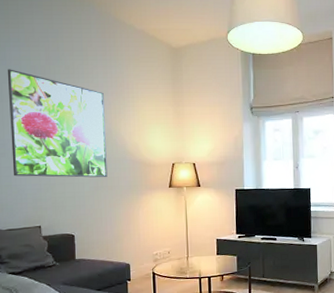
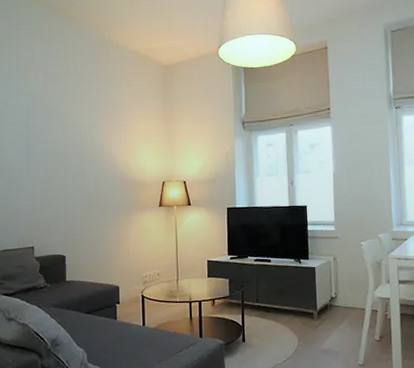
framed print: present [8,69,108,178] -> none [9,93,99,198]

